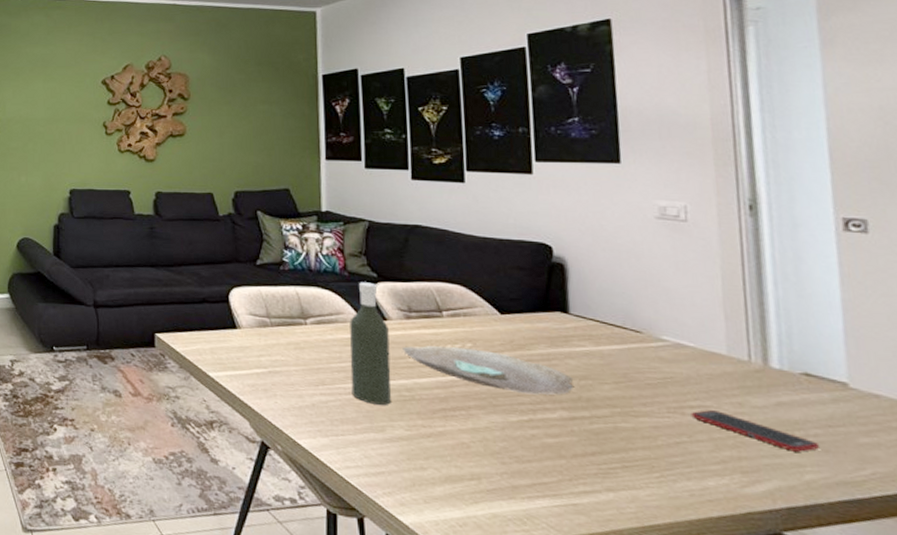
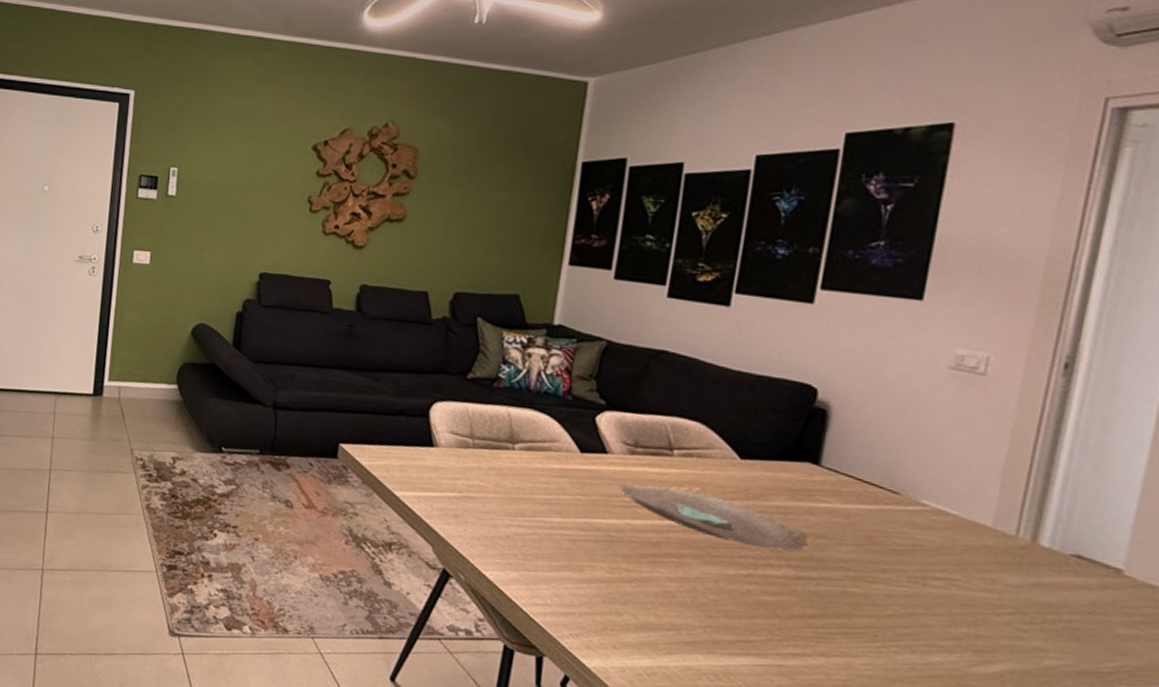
bottle: present [350,282,391,405] -> none [553,408,608,544]
cell phone: present [691,410,820,452] -> none [933,583,1072,637]

